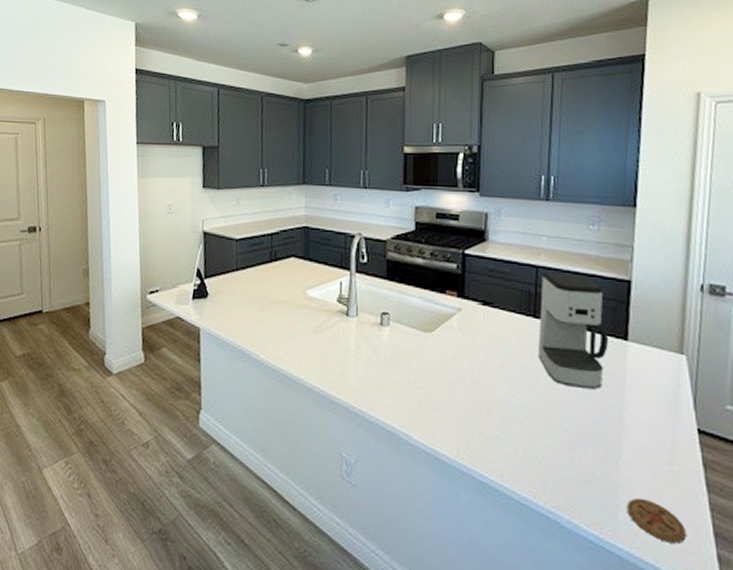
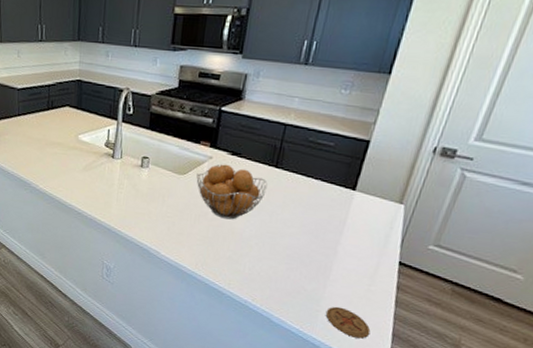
fruit basket: none [446,316,528,387] -> present [196,164,267,220]
coffee maker: present [538,271,609,389] -> none [274,129,343,227]

